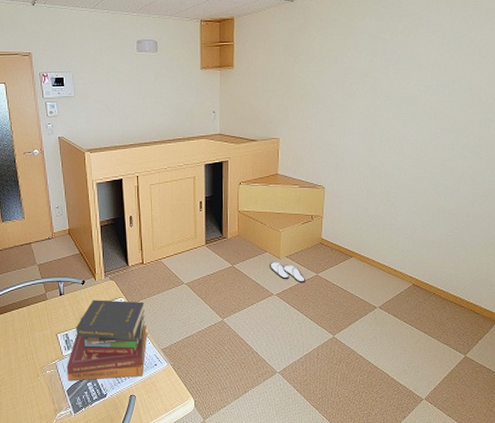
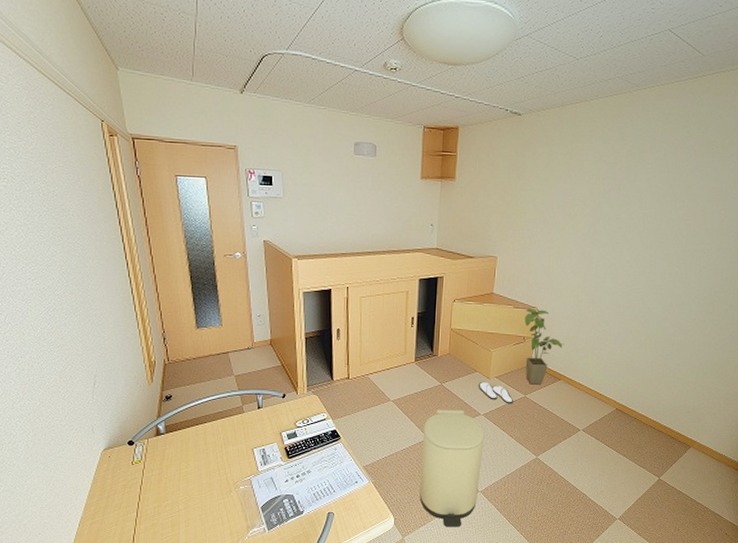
books: present [66,300,148,381] -> none [262,414,350,498]
pedal bin: none [217,290,279,410] -> present [419,409,485,528]
house plant: none [311,186,353,263] -> present [524,308,564,385]

